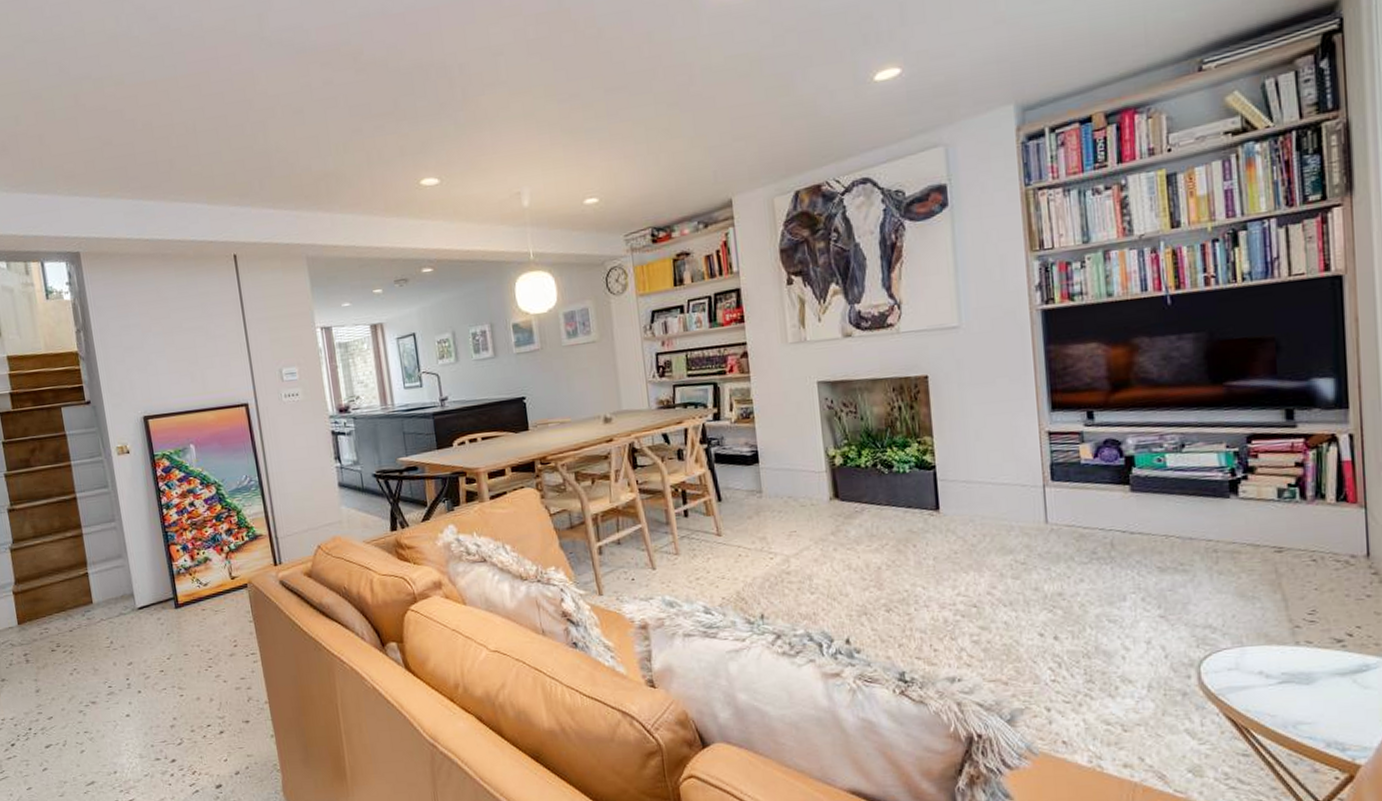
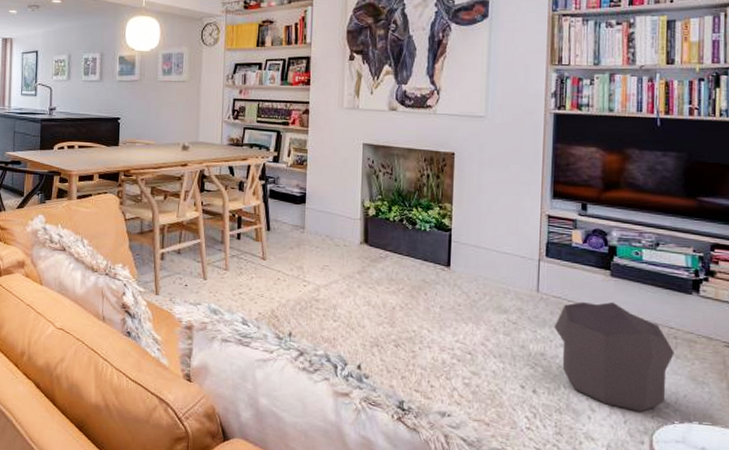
pouf: none [1070,521,1216,643] -> present [554,302,674,412]

